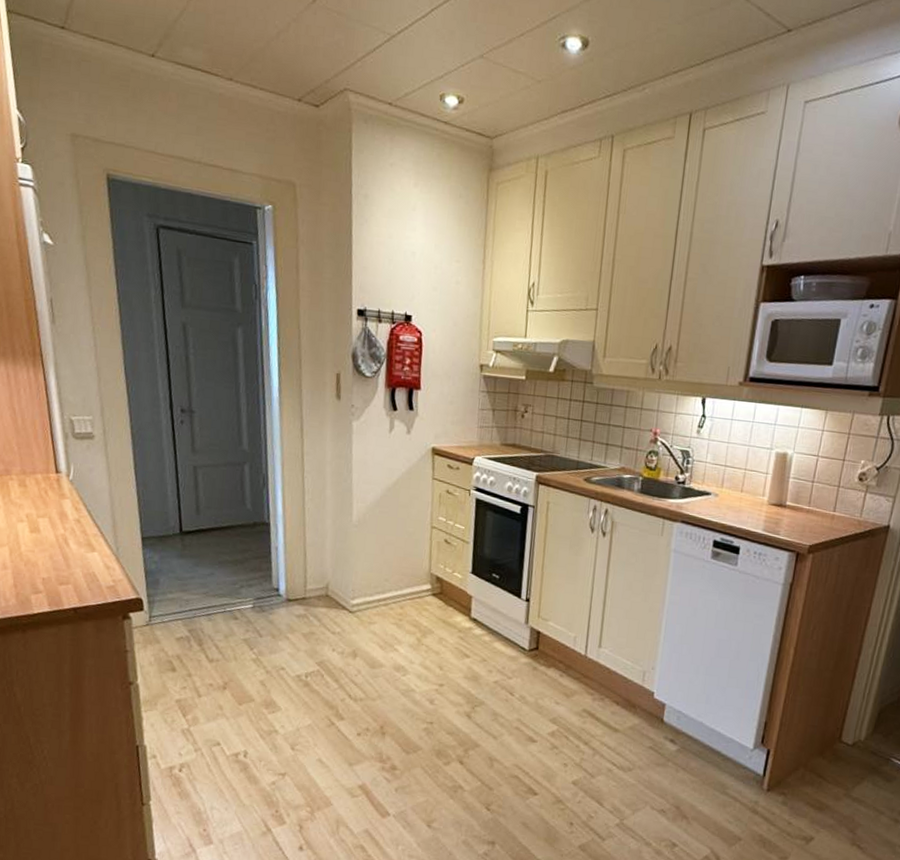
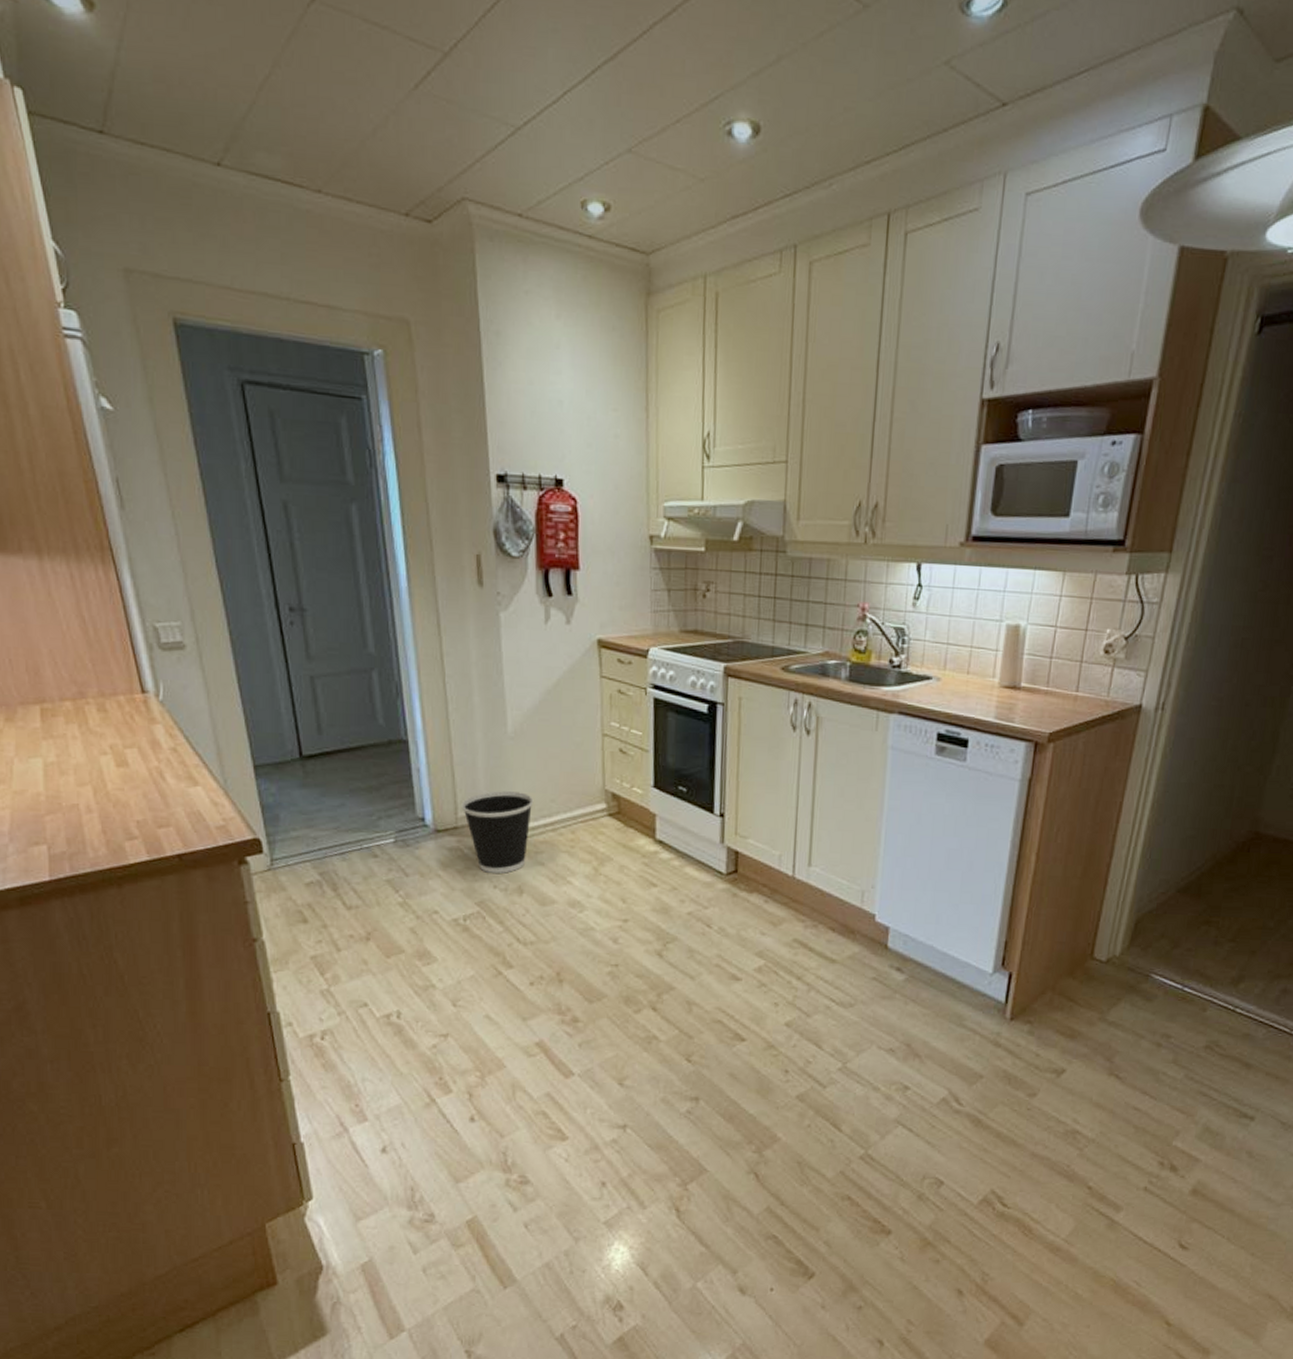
wastebasket: none [310,569,371,639] -> present [461,791,534,873]

